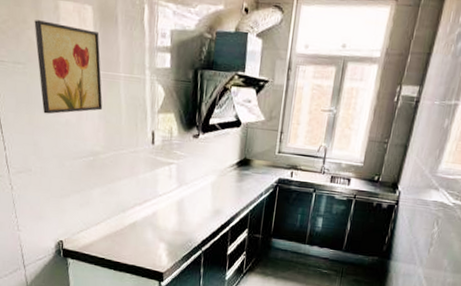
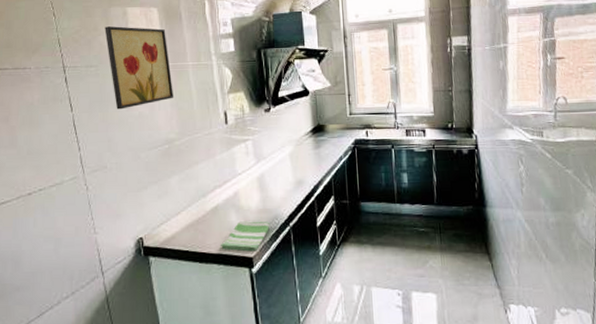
dish towel: none [134,239,184,268] -> present [220,221,271,252]

